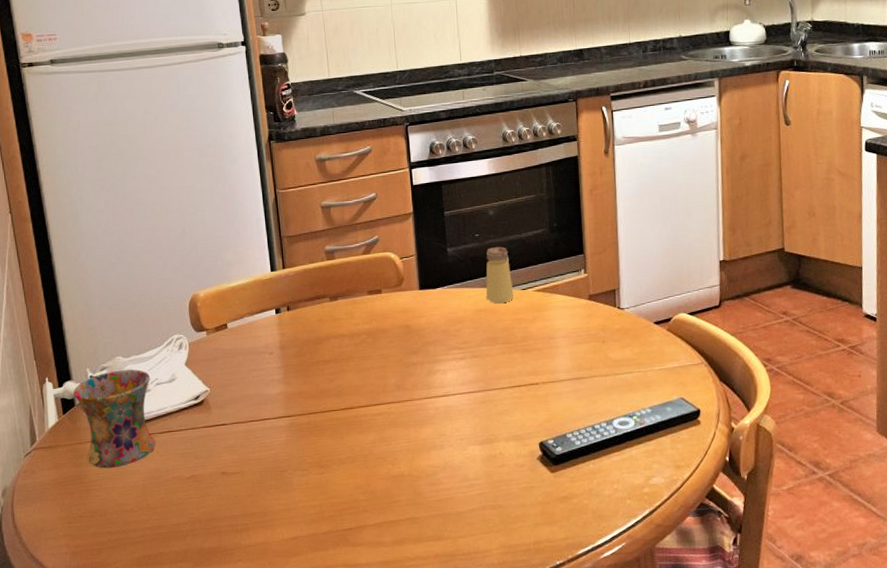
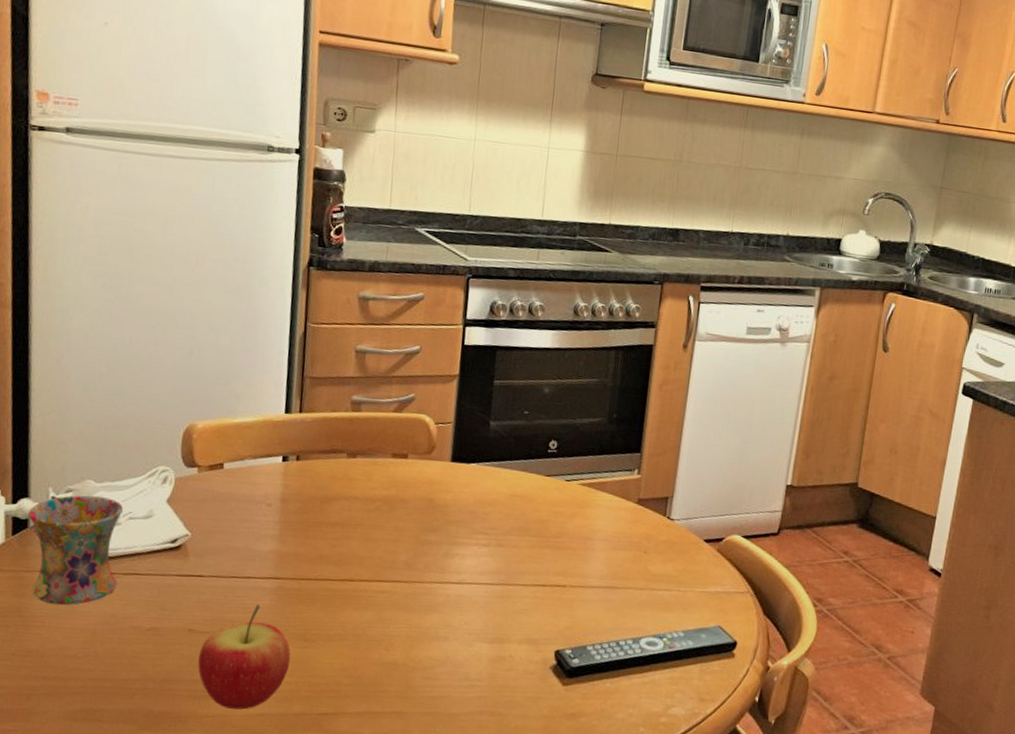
apple: none [234,442,312,537] -> present [198,604,291,710]
saltshaker: present [486,246,514,304] -> none [524,428,558,492]

